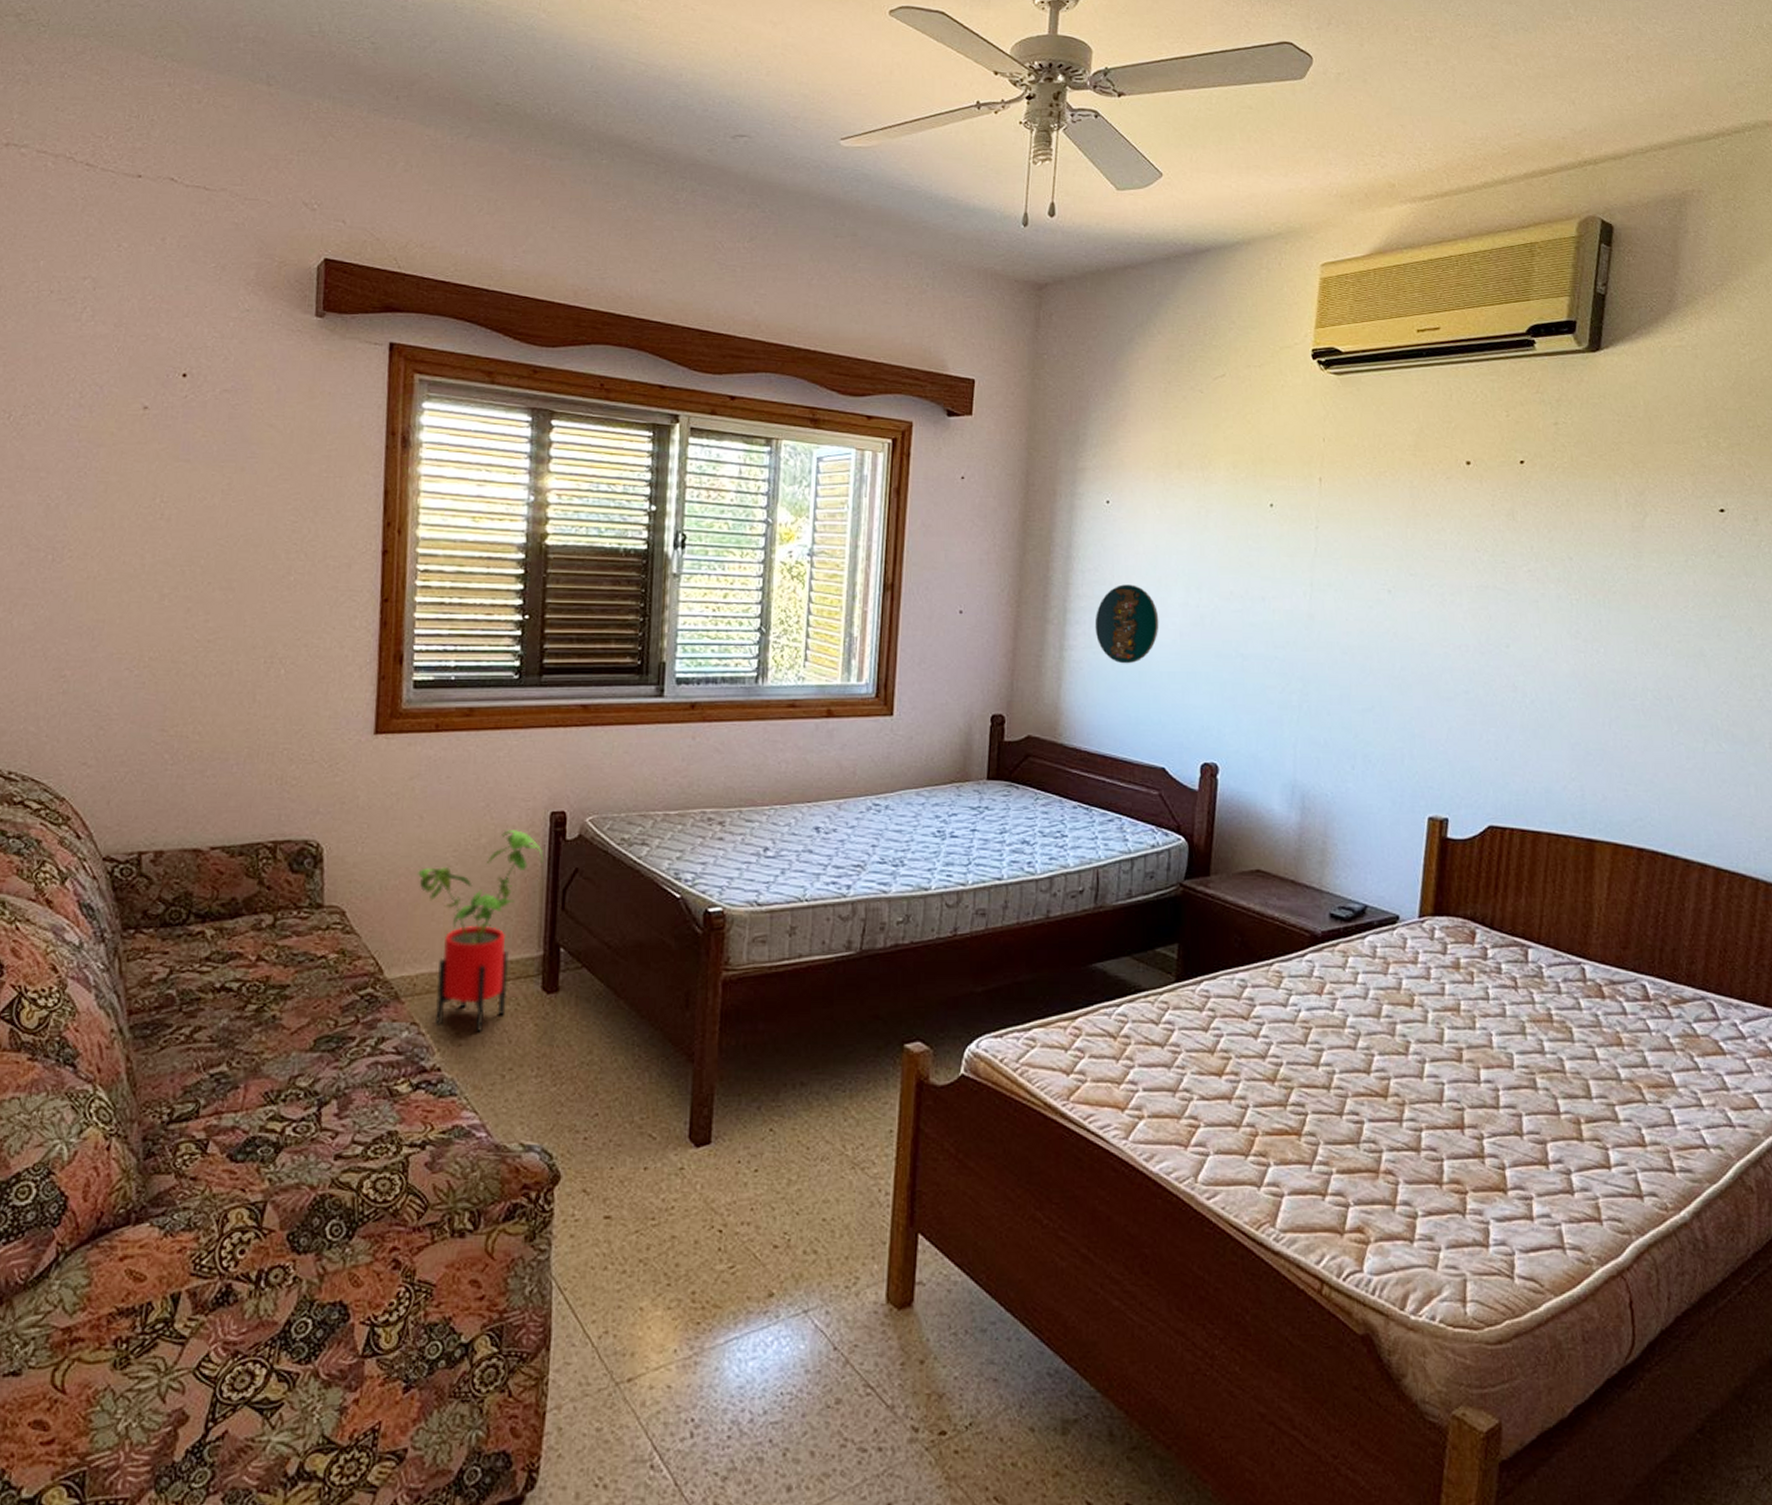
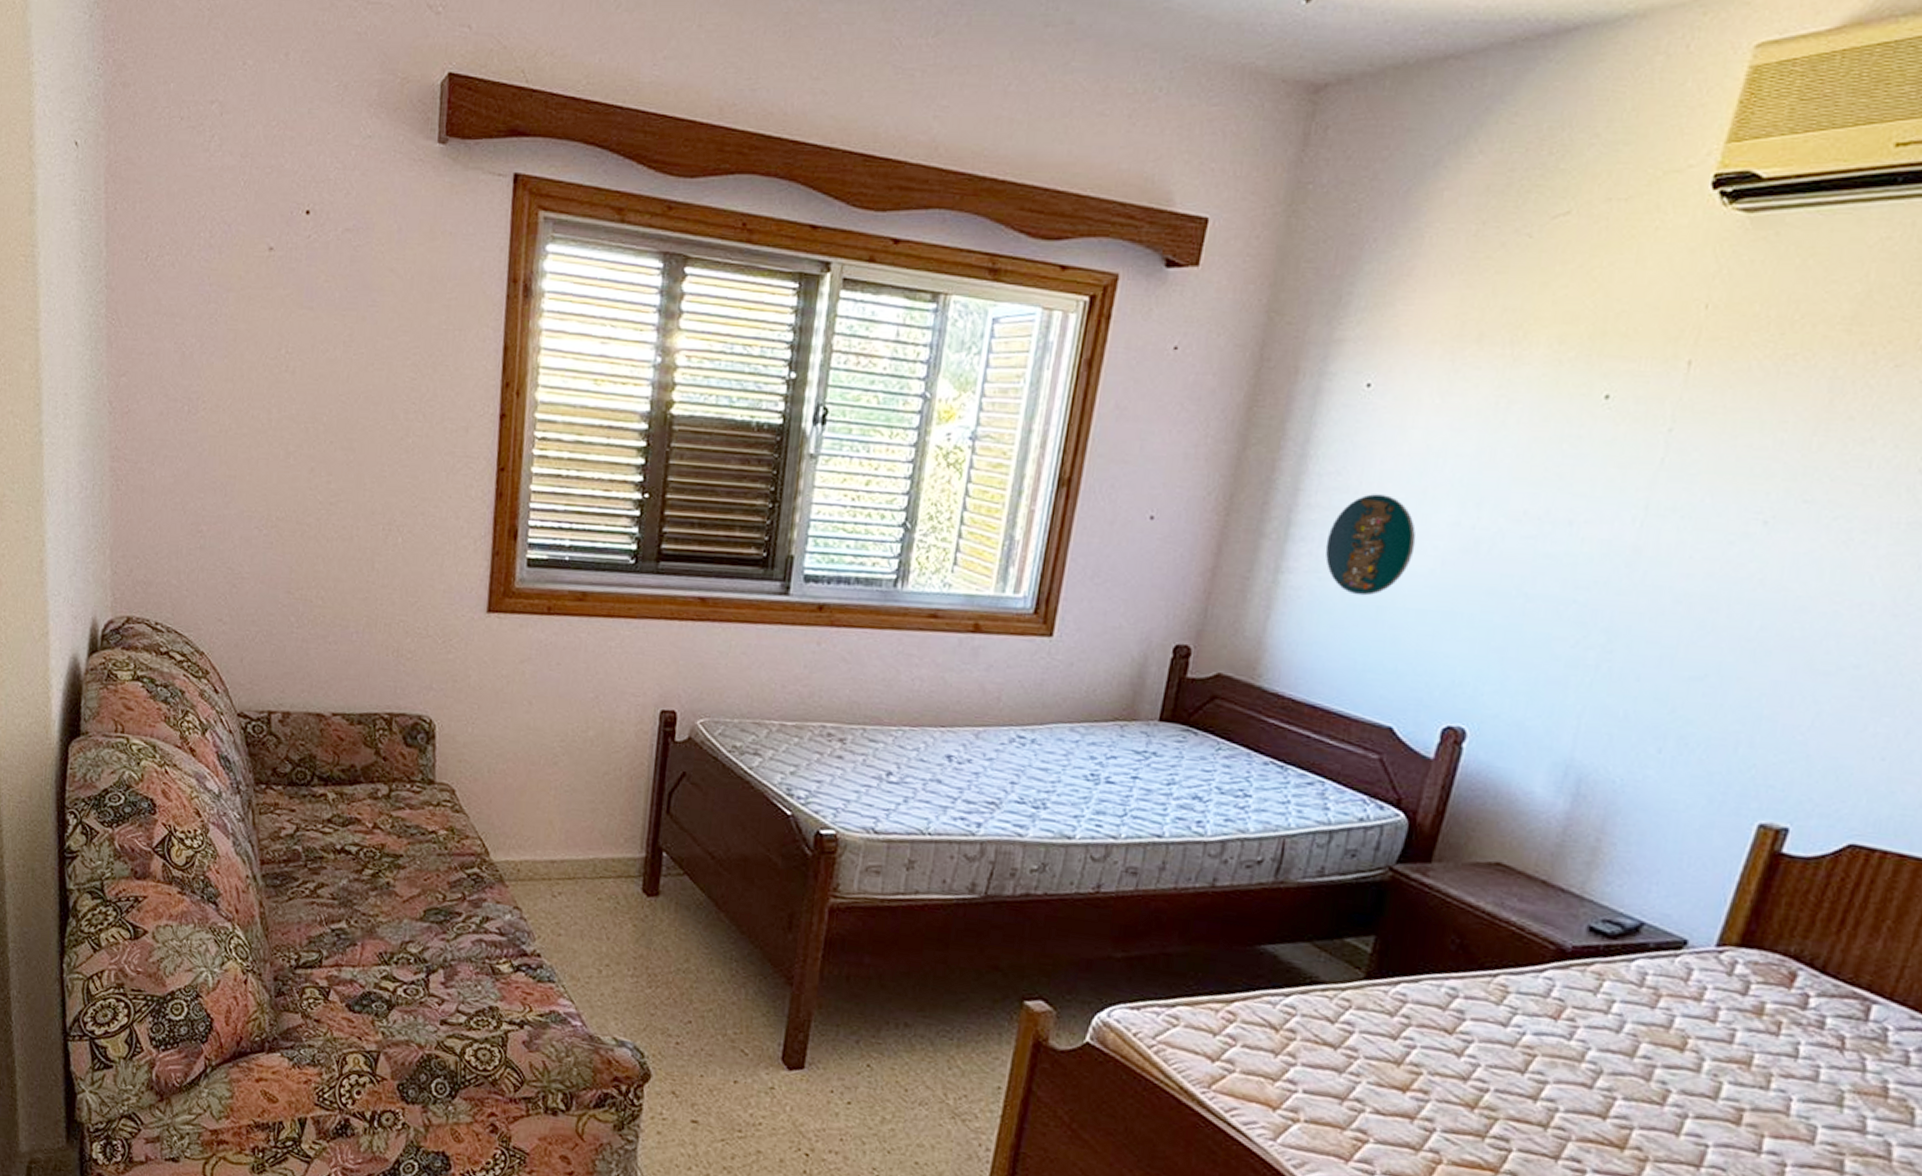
house plant: present [416,830,544,1031] -> none [524,724,651,924]

